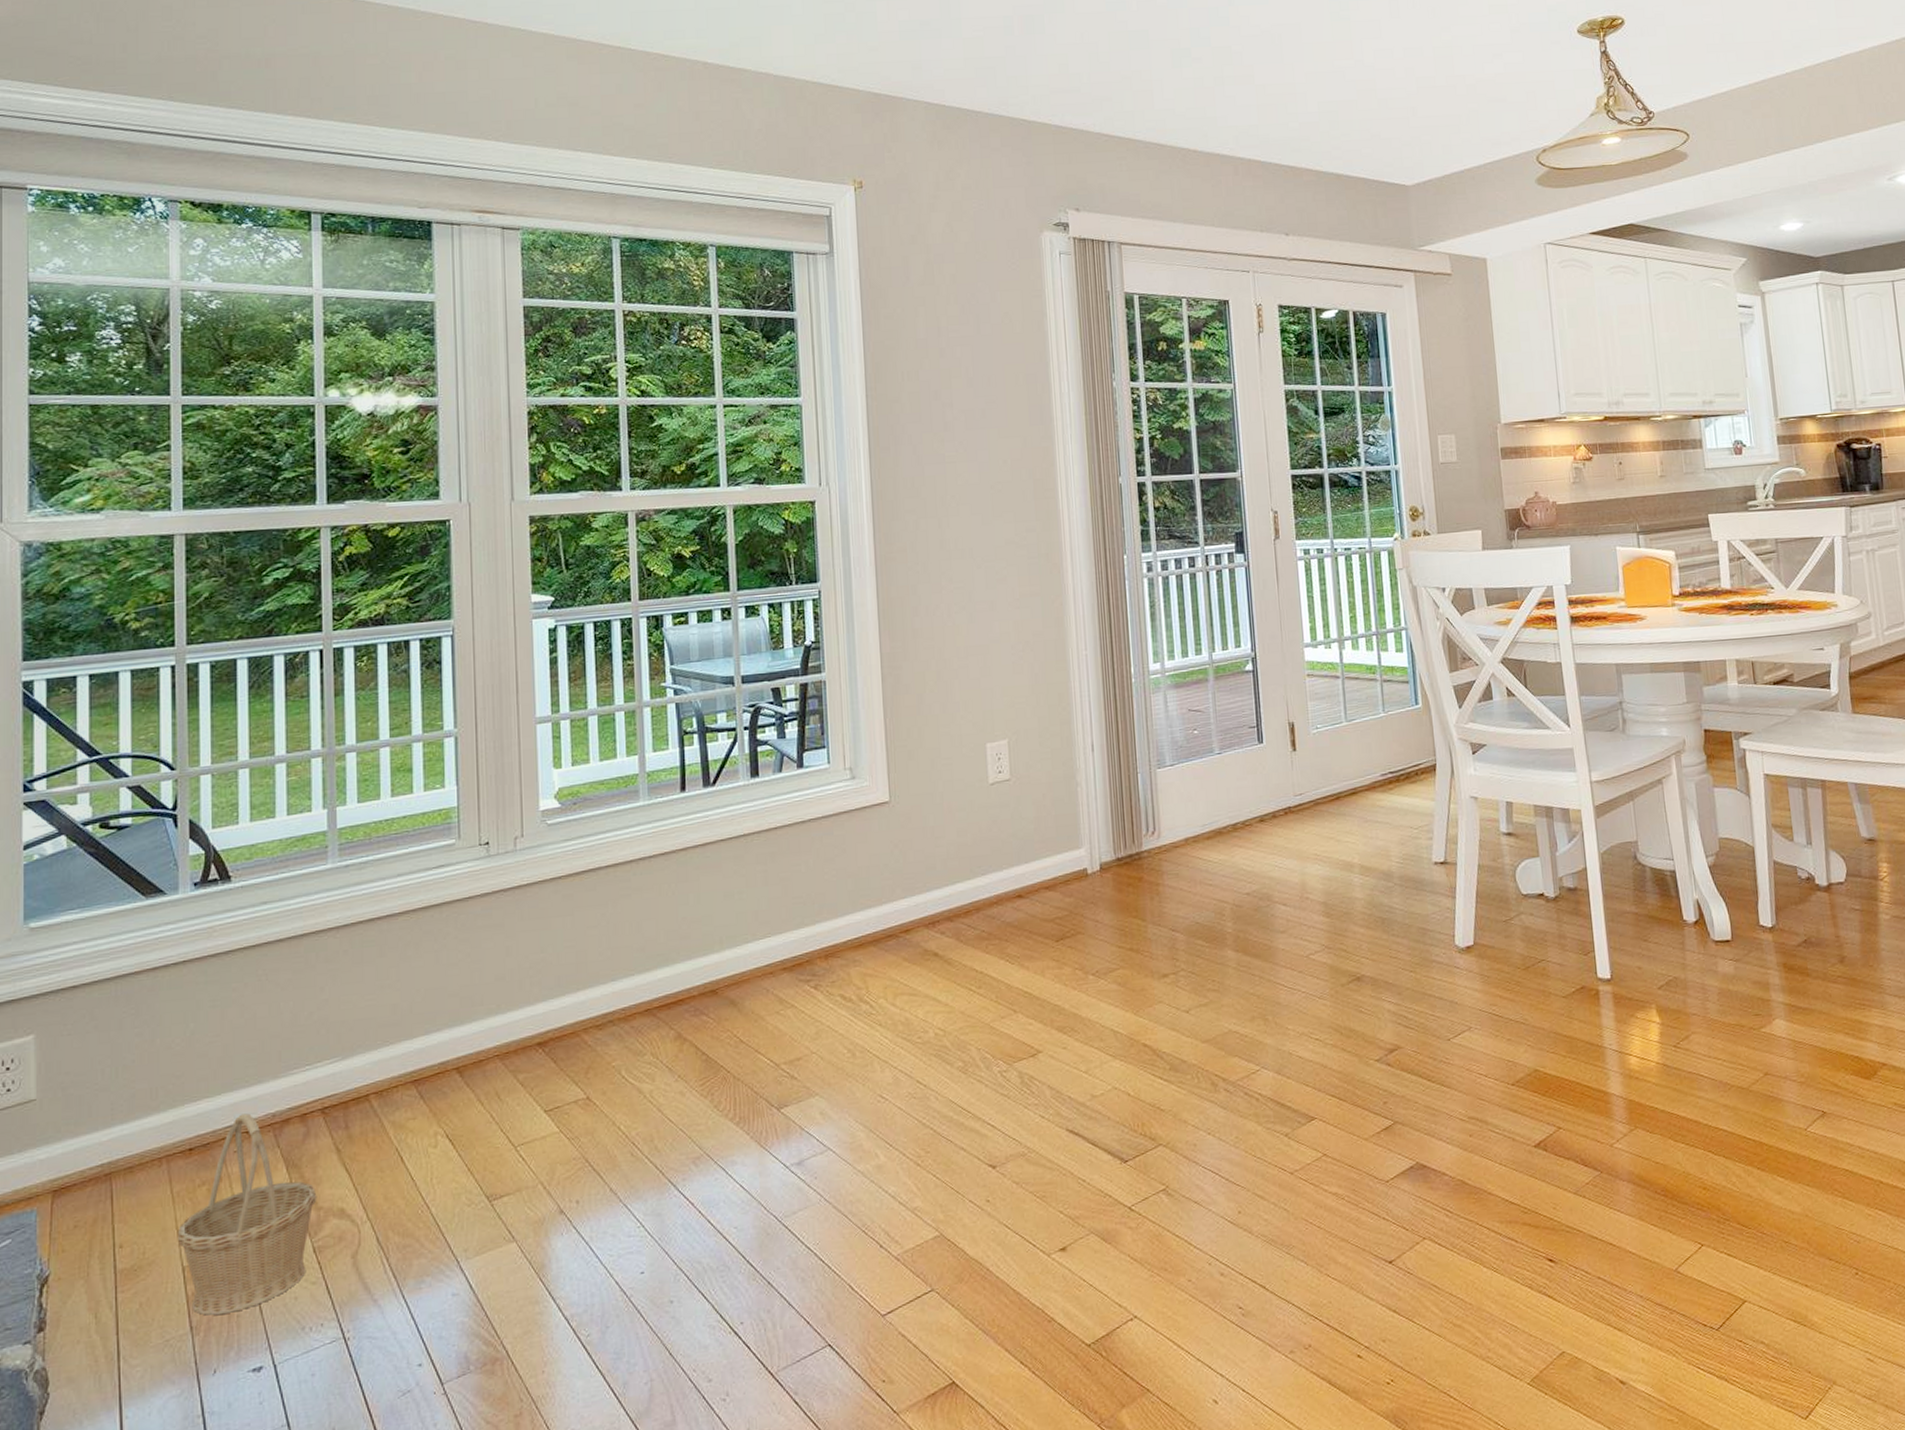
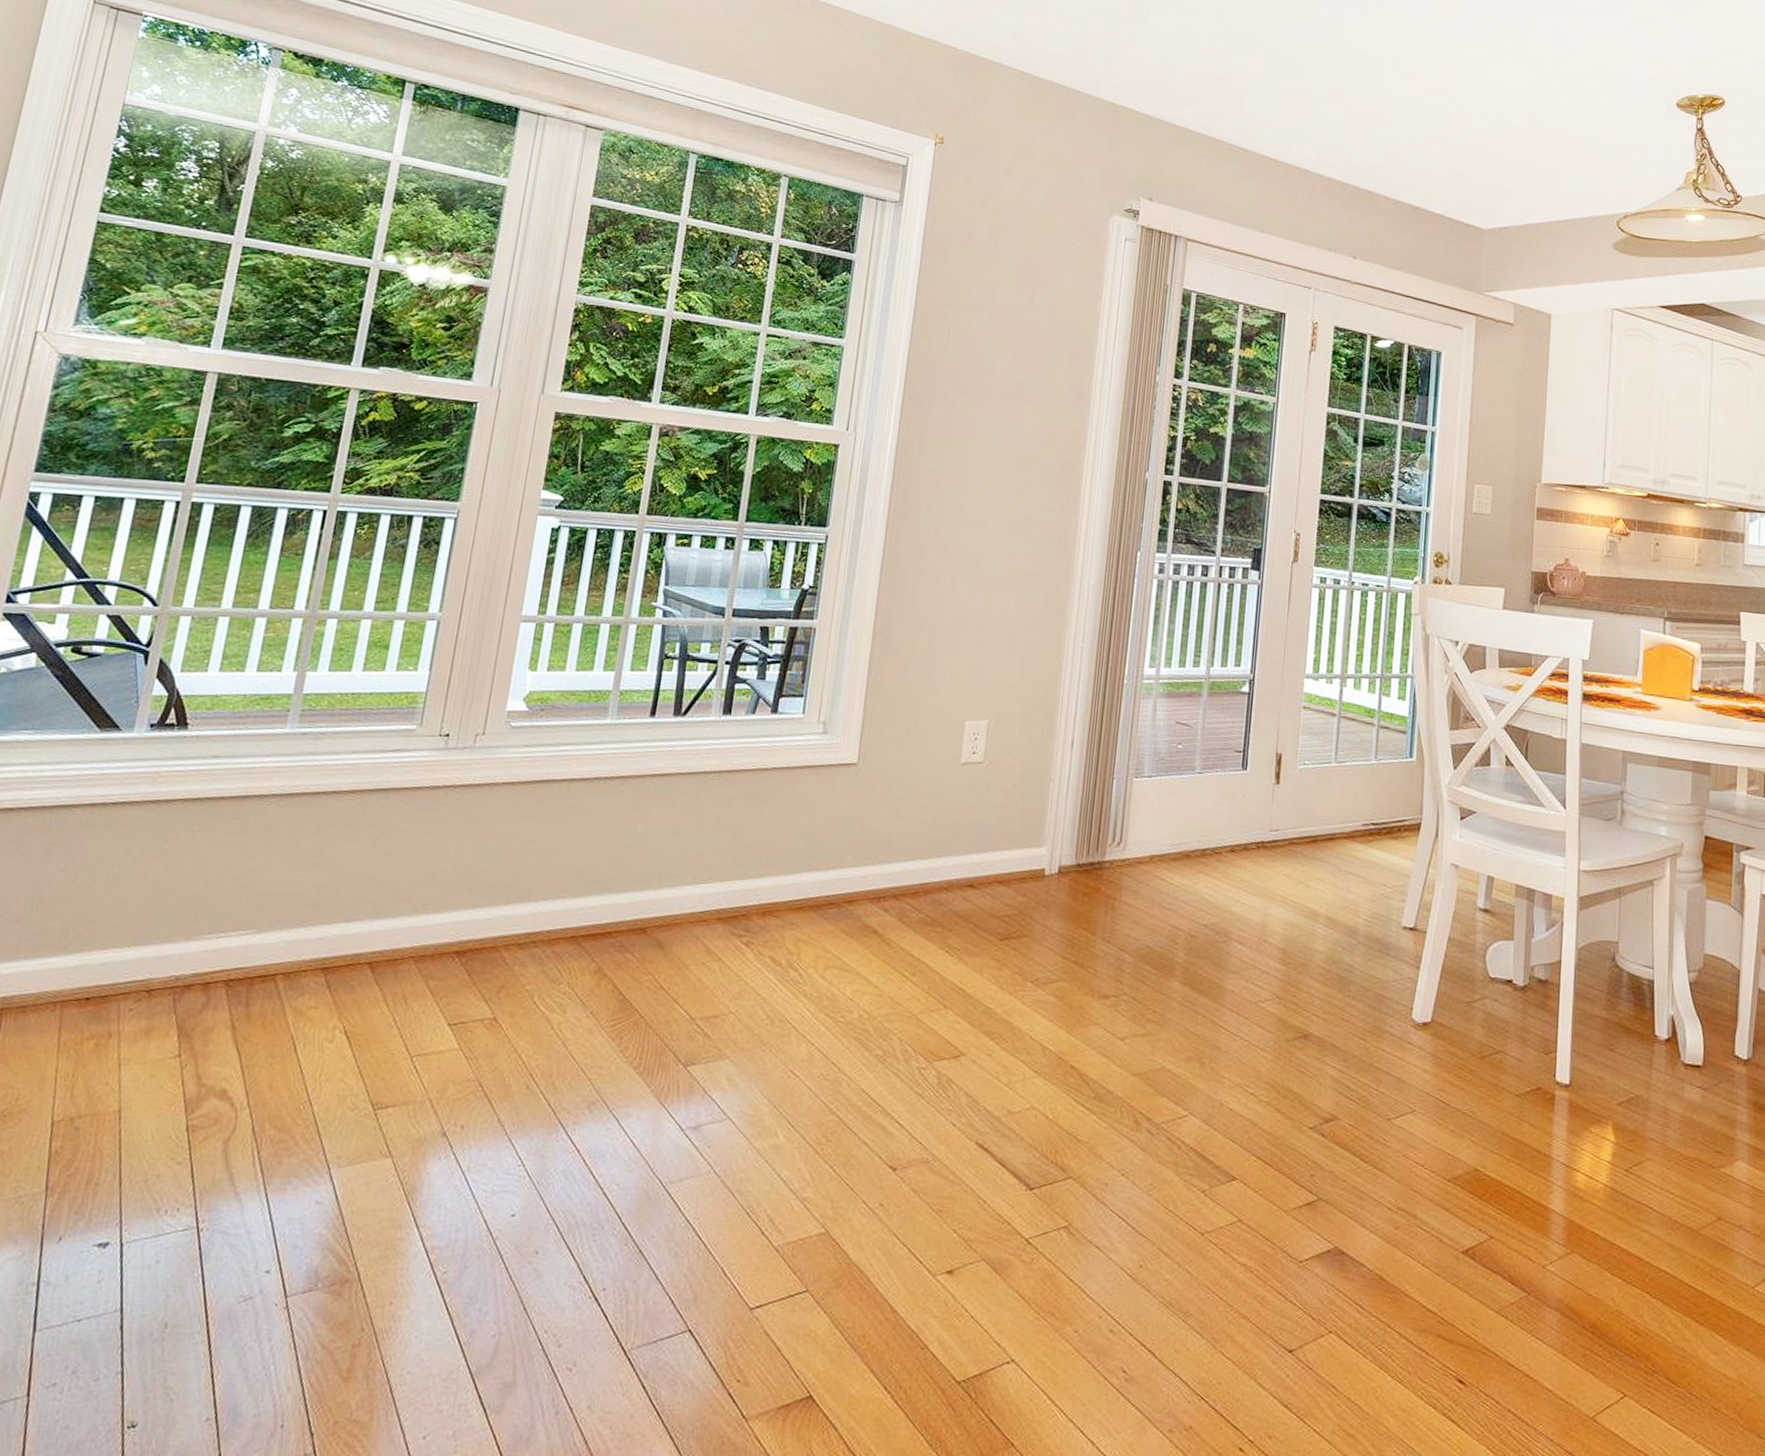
basket: present [177,1113,317,1316] -> none [53,971,203,1180]

